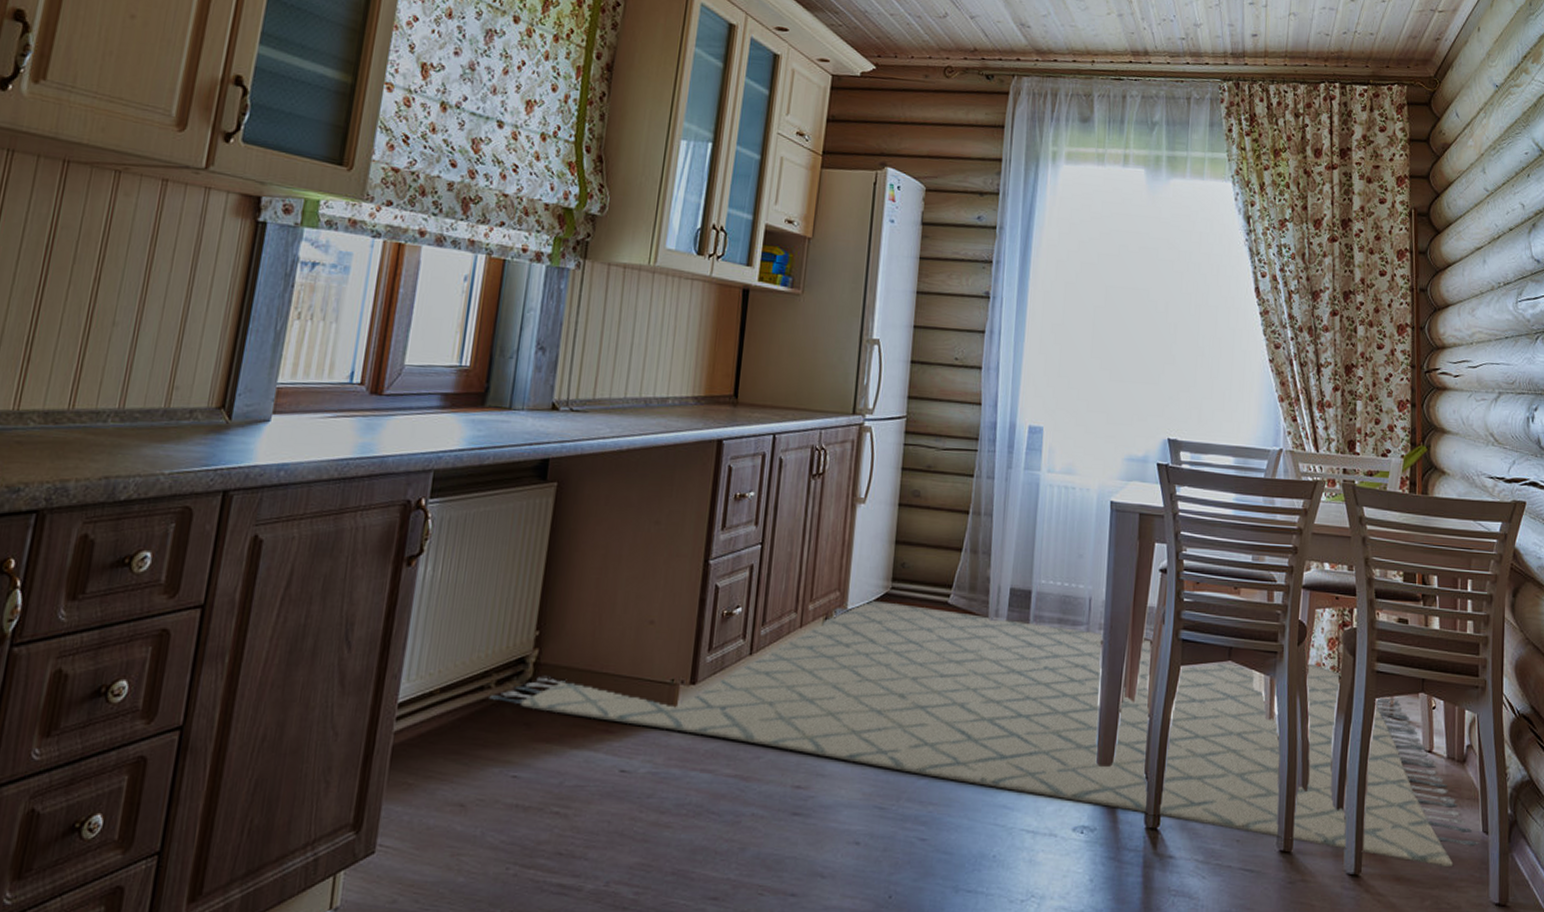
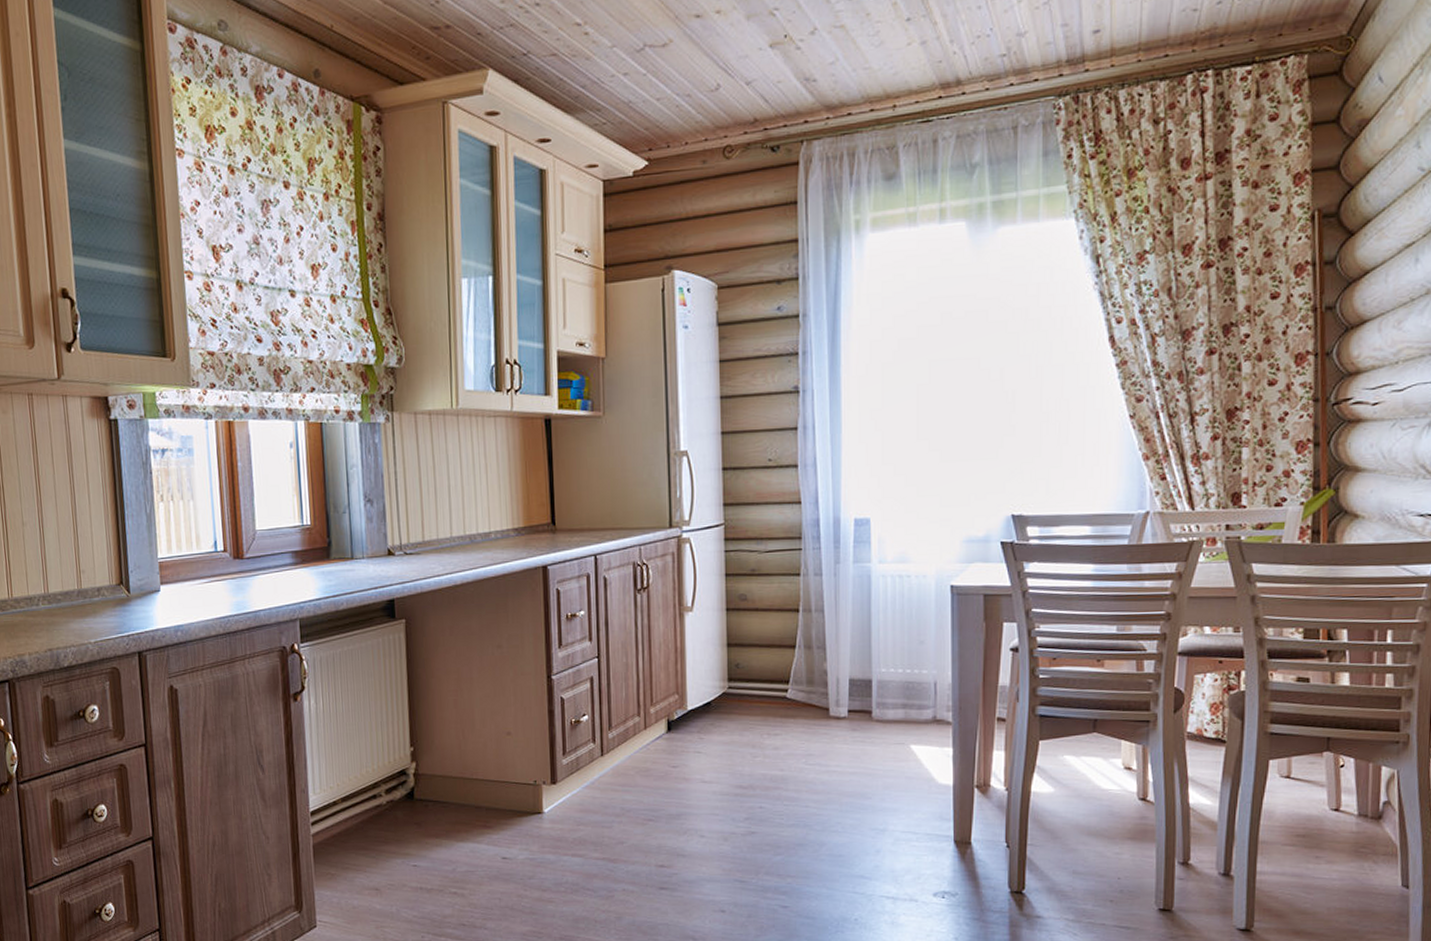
rug: present [489,599,1479,868] -> none [382,700,1398,922]

